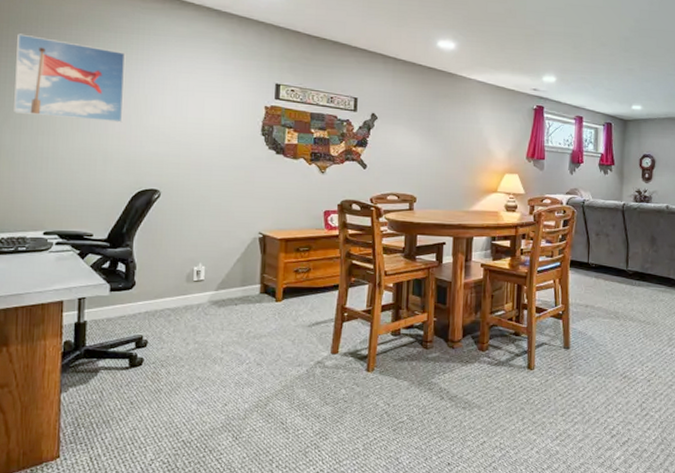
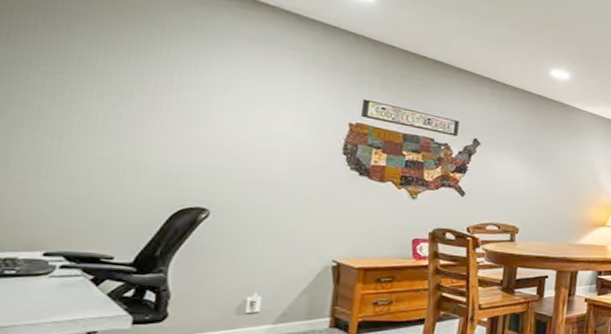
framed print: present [14,33,126,123] -> none [12,16,176,130]

